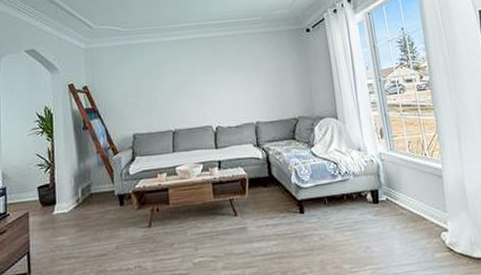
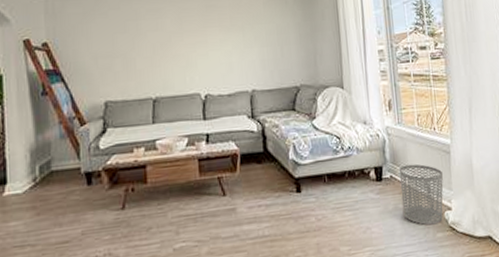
waste bin: none [394,187,440,246] -> present [399,163,444,226]

